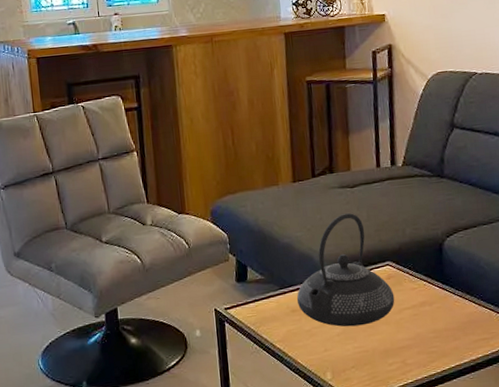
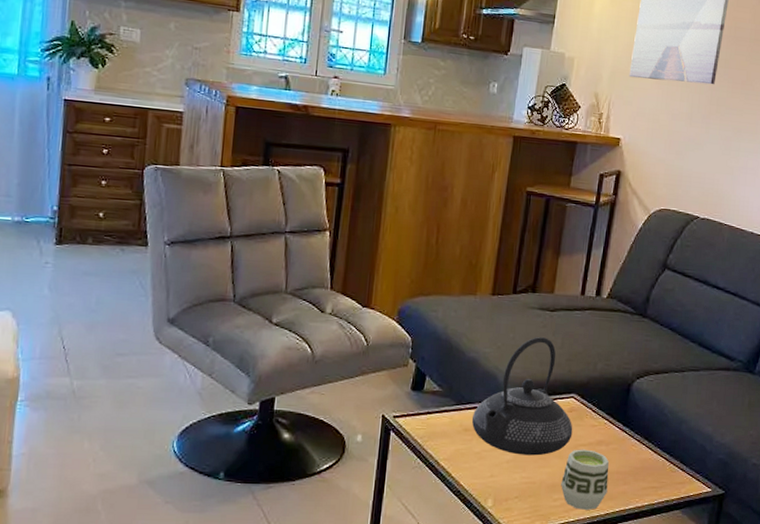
cup: none [393,312,440,370] -> present [561,449,609,510]

